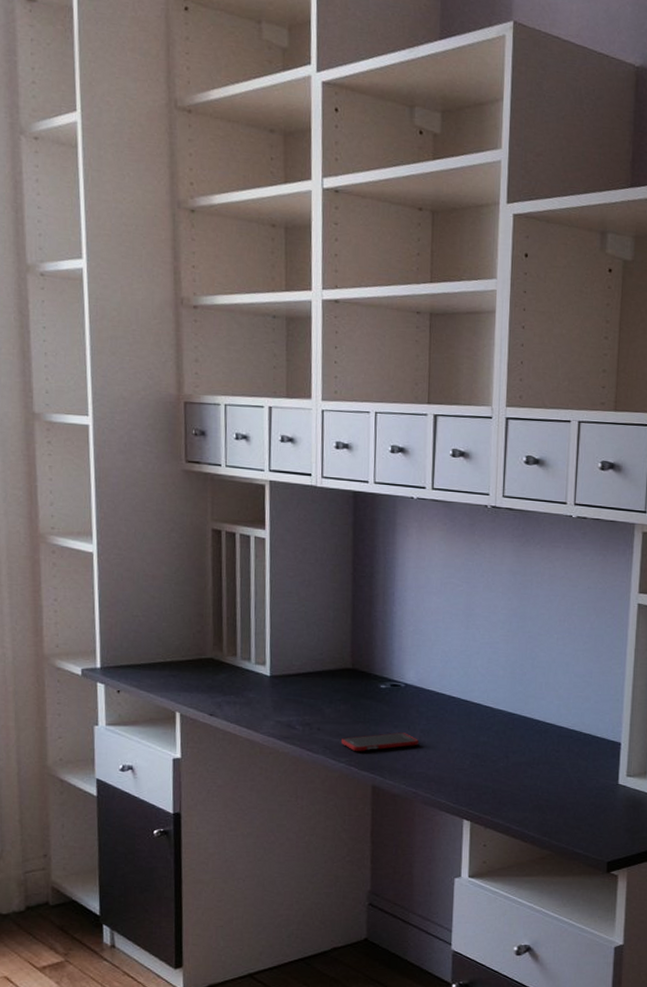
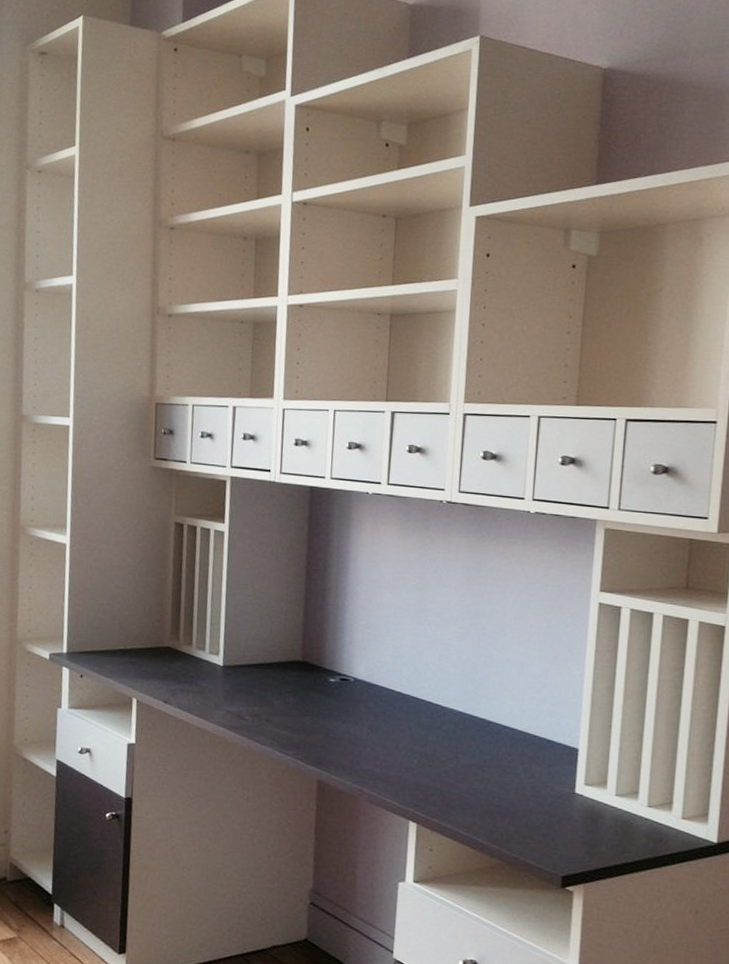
cell phone: present [341,732,419,751] -> none [289,727,366,745]

